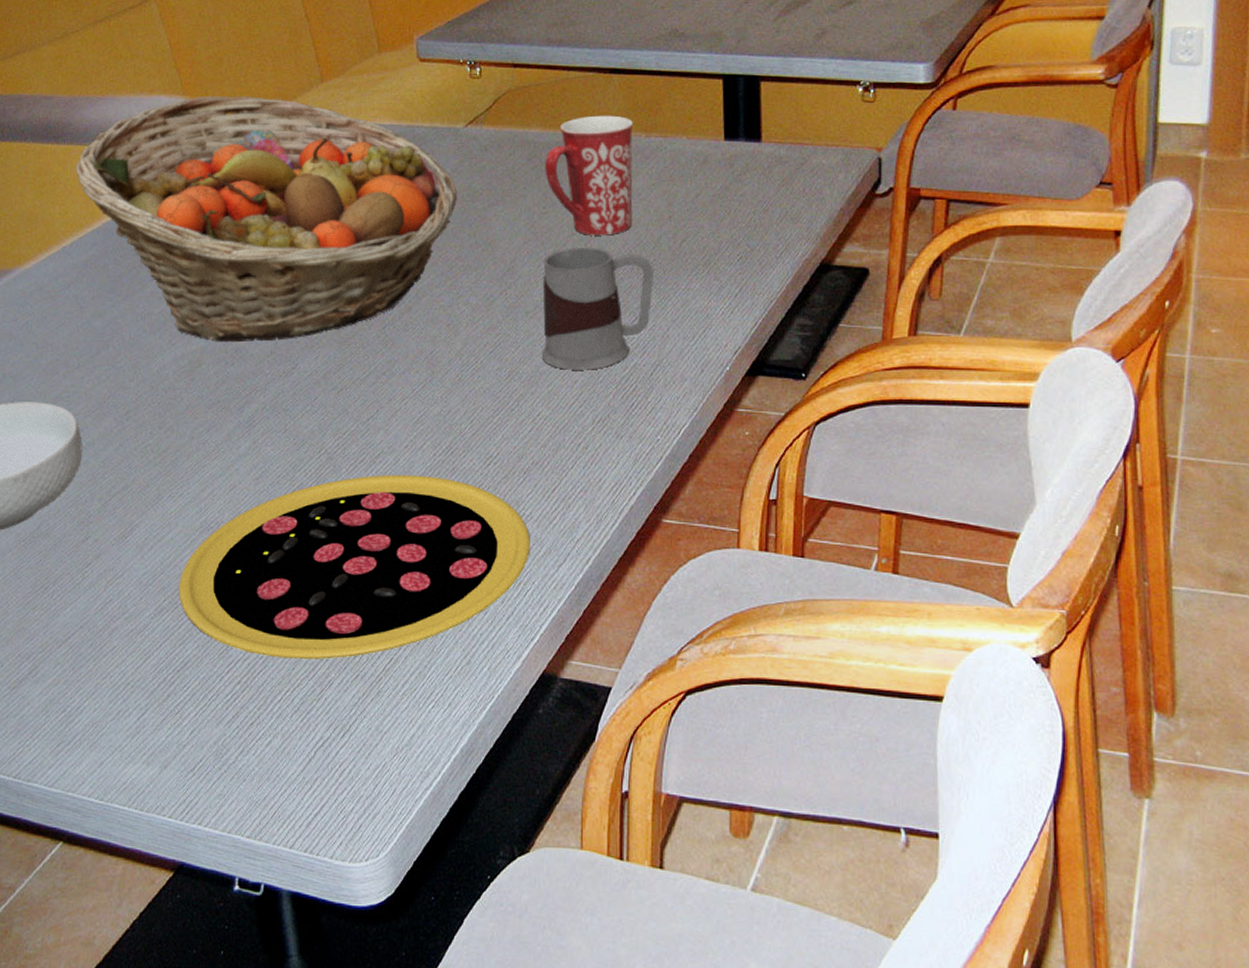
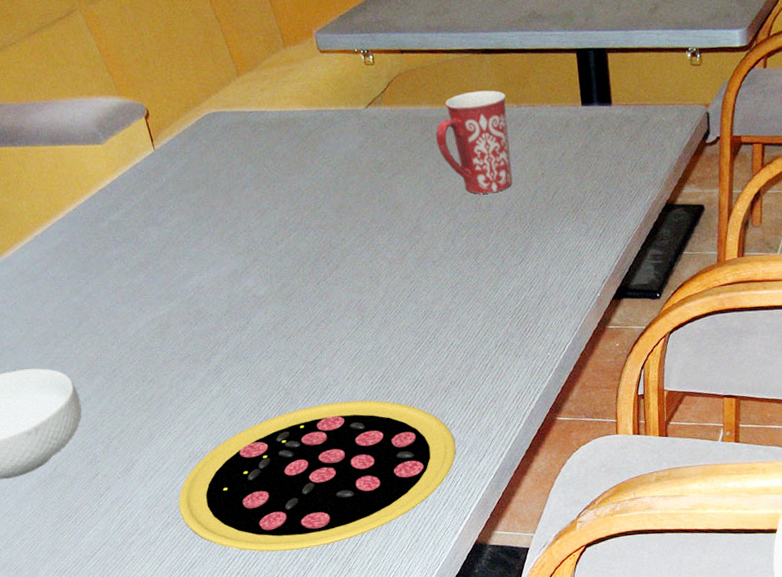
fruit basket: present [76,95,457,343] -> none [34,93,366,307]
mug: present [541,247,653,370] -> none [443,204,534,306]

